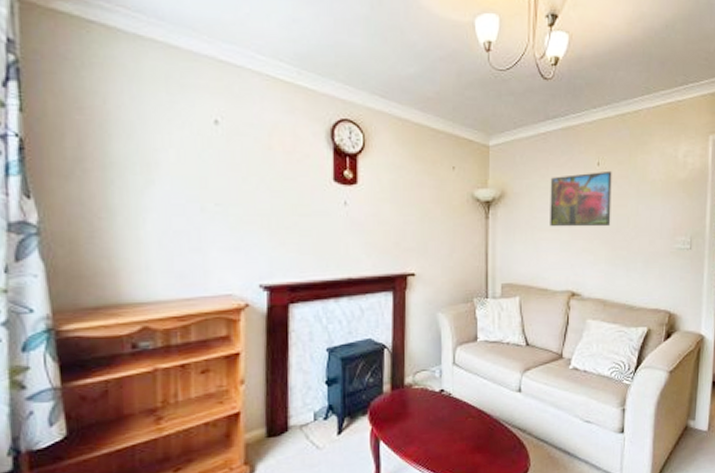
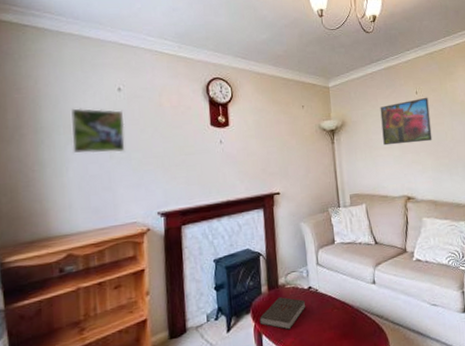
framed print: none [151,141,222,203] -> present [71,108,125,153]
book: none [377,399,436,437] -> present [259,297,306,330]

